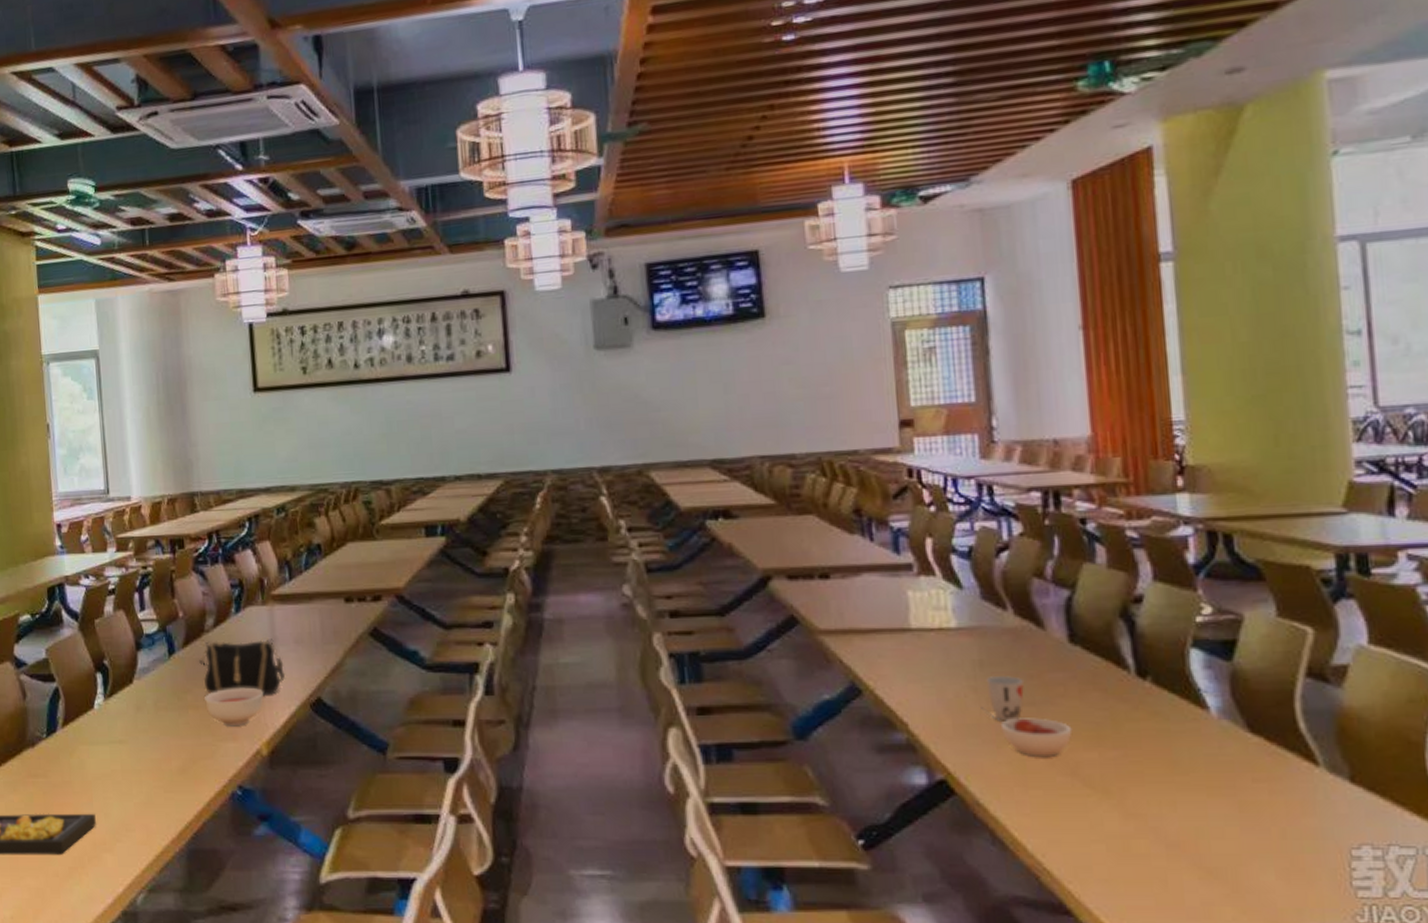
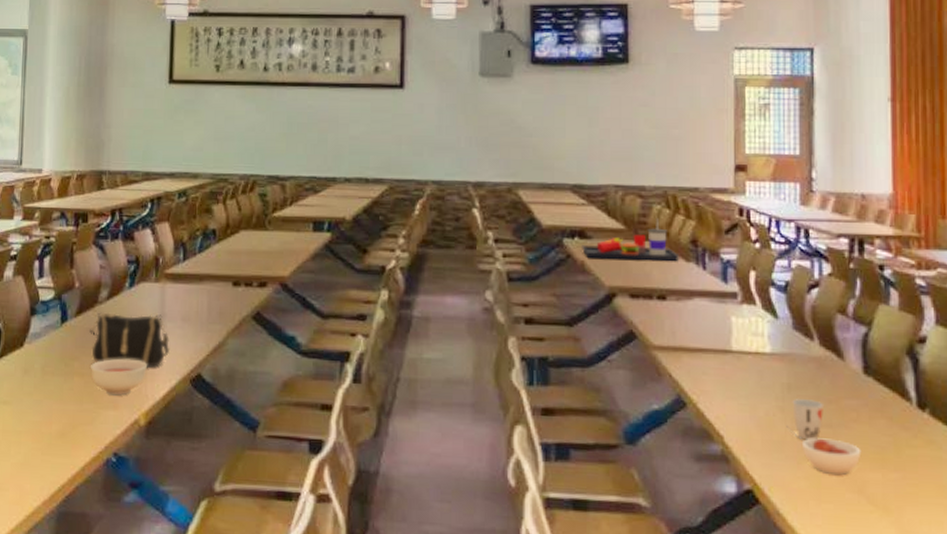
food tray: none [726,488,842,541] -> present [580,218,680,262]

